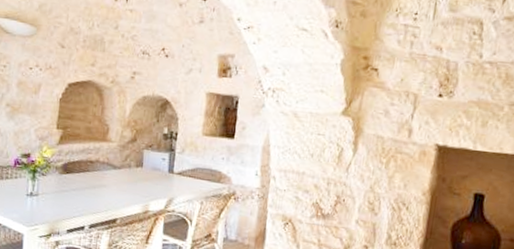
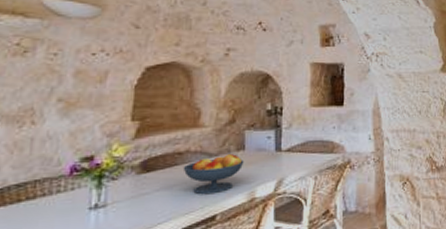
fruit bowl: none [93,169,142,201] -> present [183,154,244,195]

